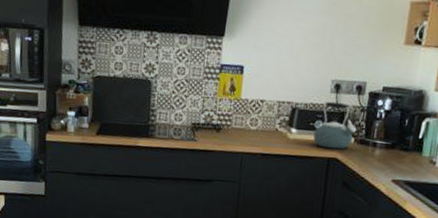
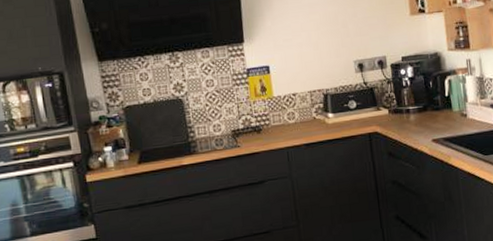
kettle: present [313,101,357,150] -> none [350,79,389,125]

